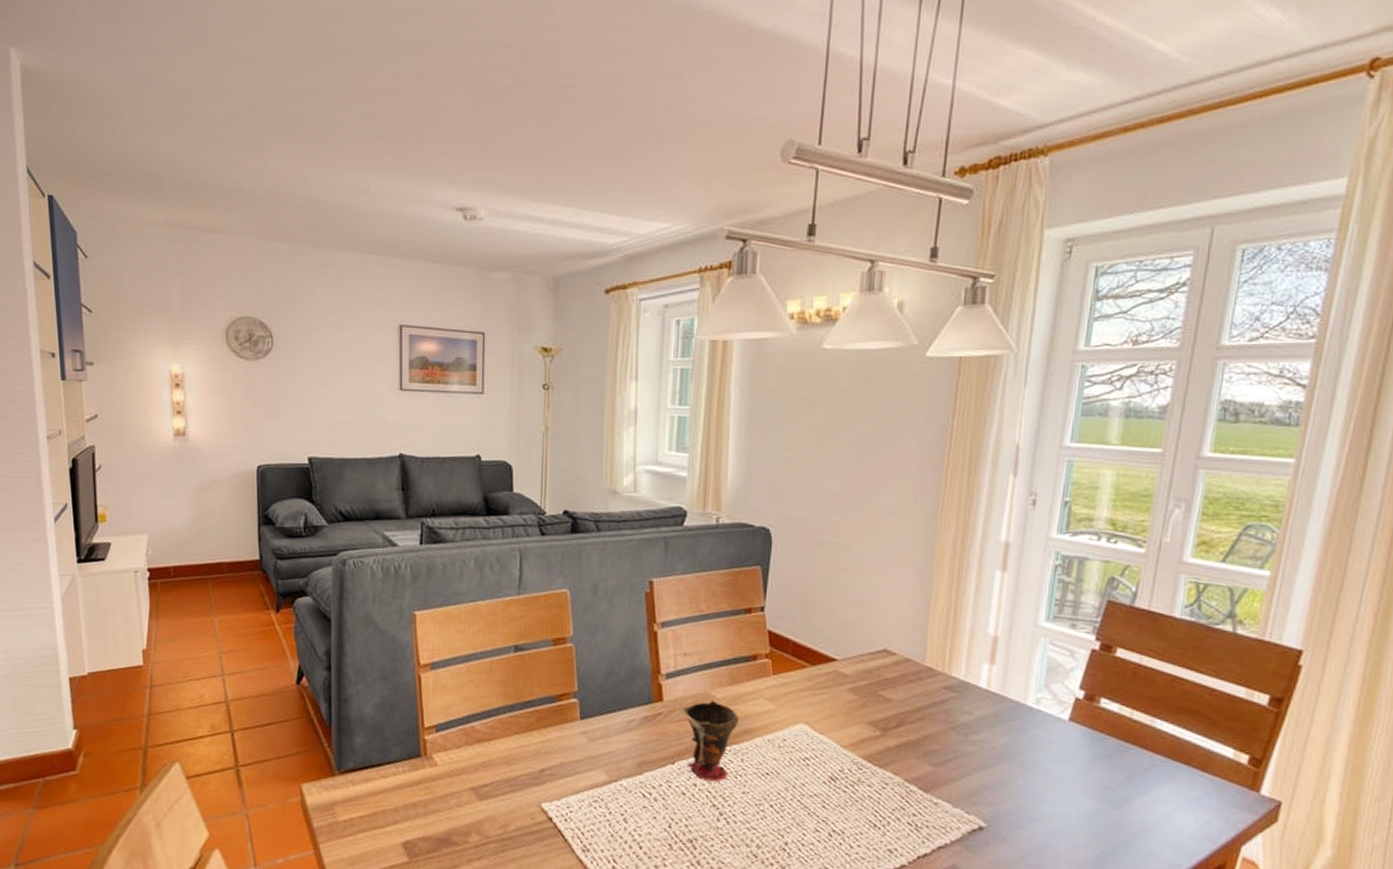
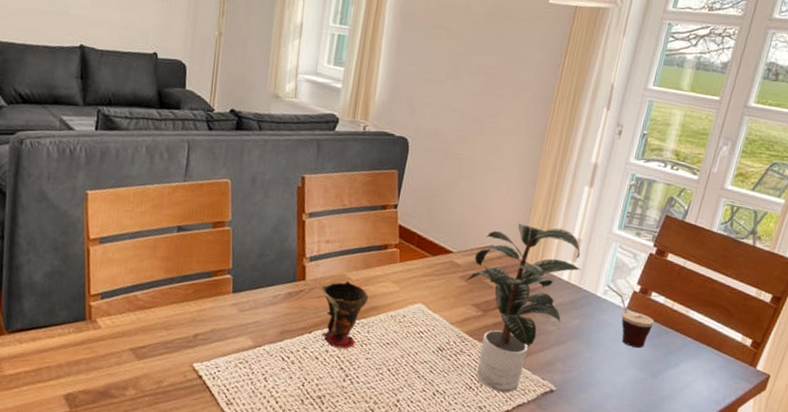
potted plant: none [856,621,1002,831] -> present [466,223,581,393]
cup: none [1038,691,1109,771] -> present [606,285,654,348]

